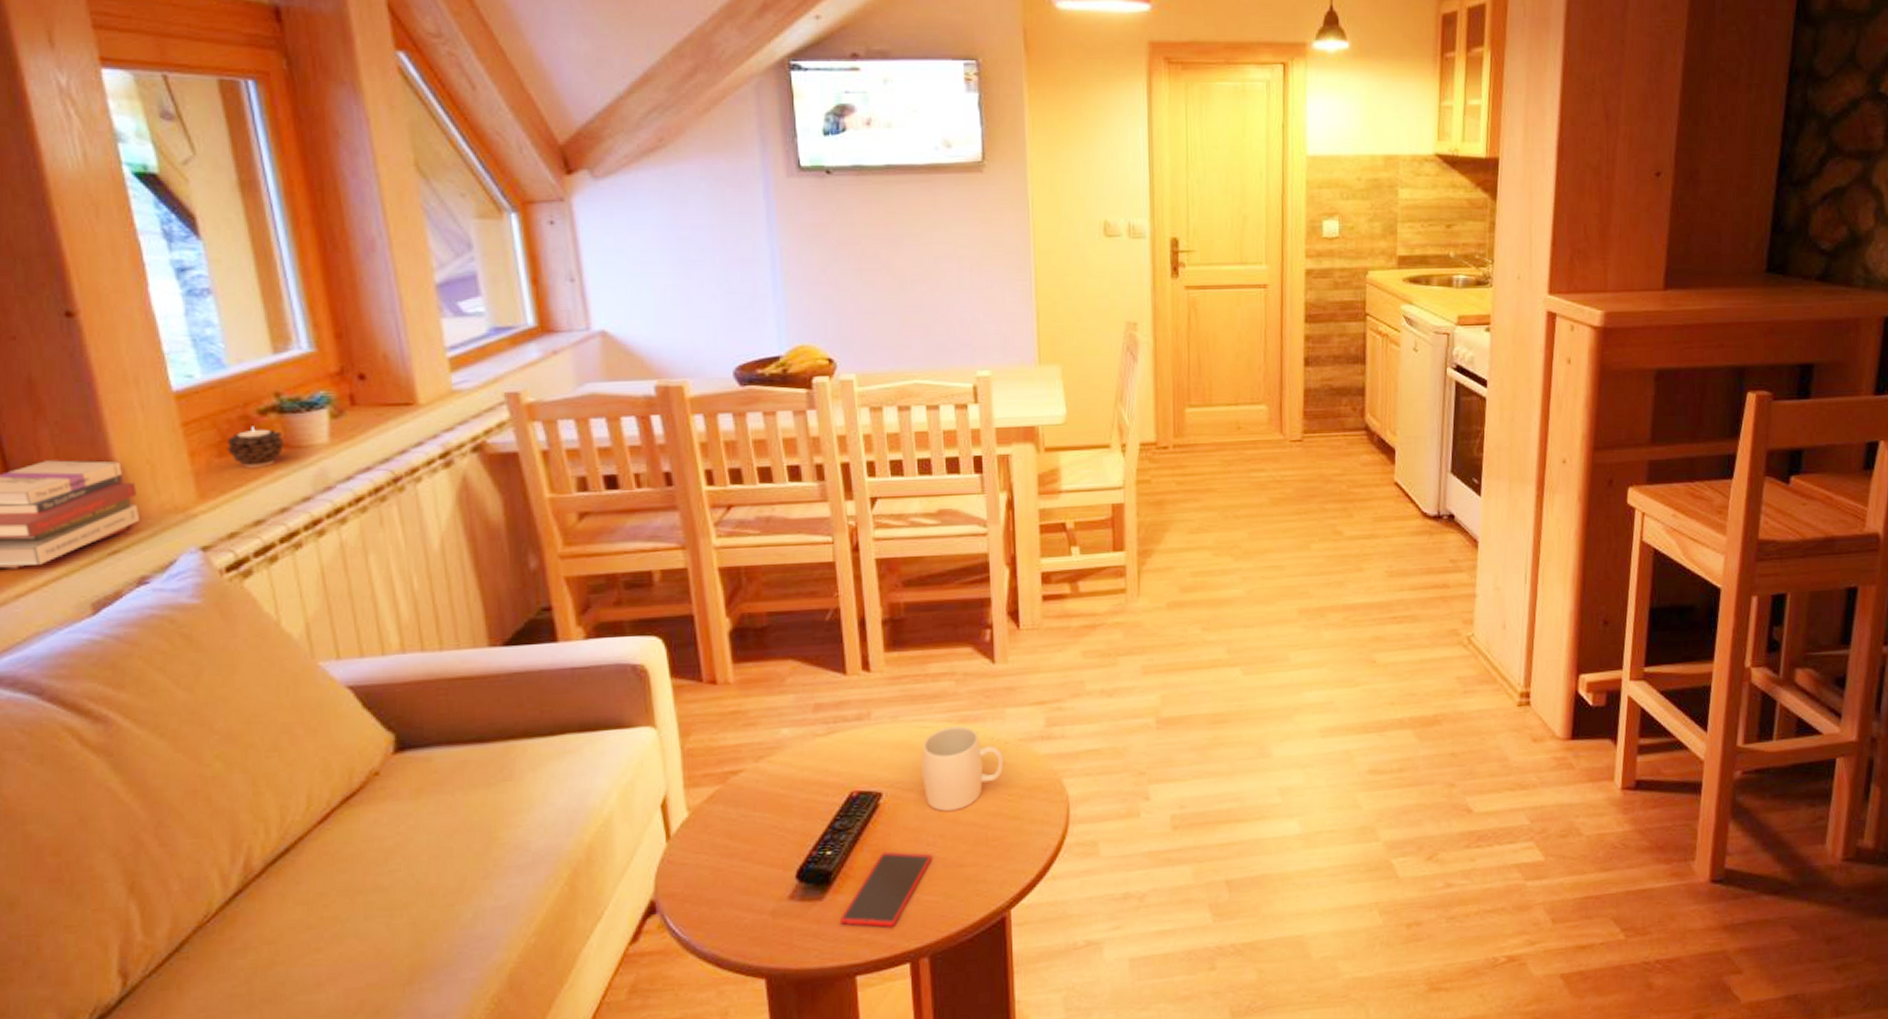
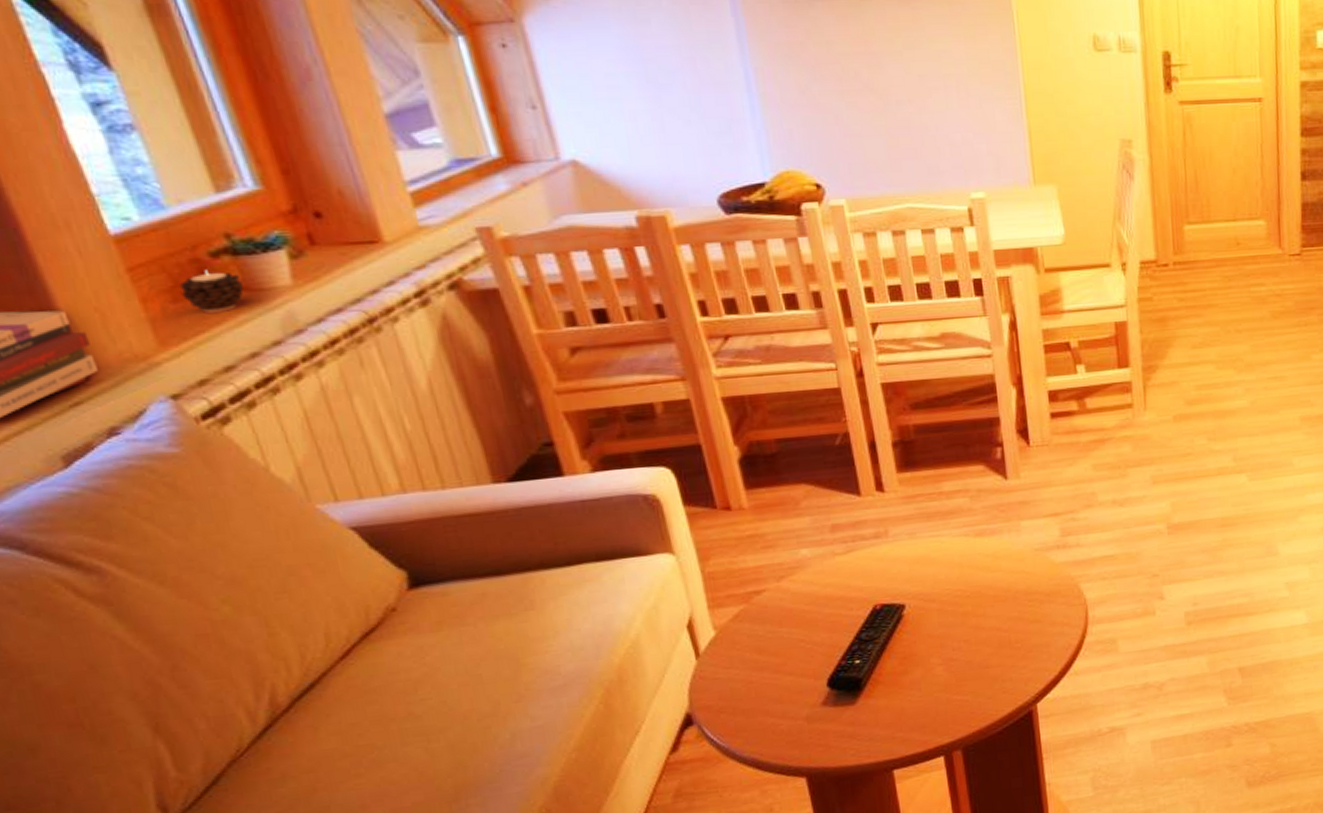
smartphone: present [840,851,932,927] -> none [874,657,958,726]
mug: present [921,726,1004,811] -> none [941,539,1023,619]

